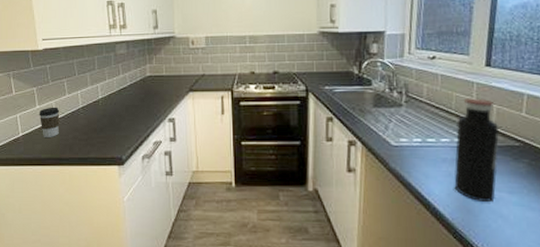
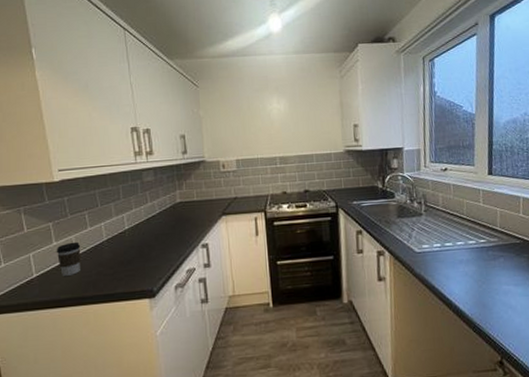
water bottle: present [454,98,499,202] -> none [469,203,505,296]

